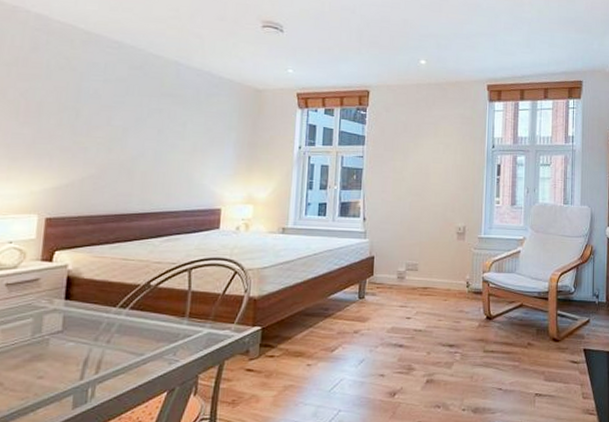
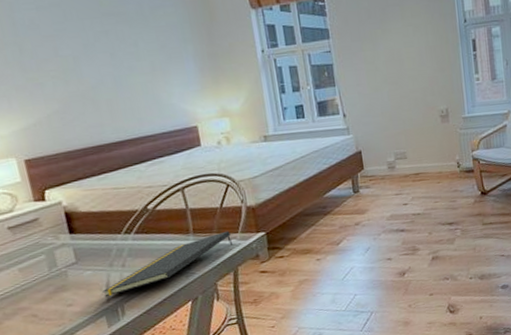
notepad: none [77,320,226,374] -> present [101,231,232,298]

